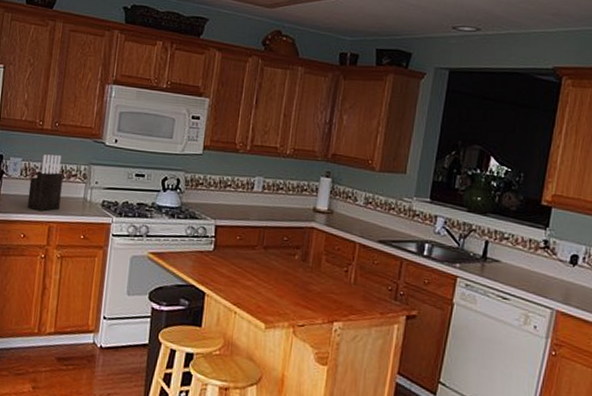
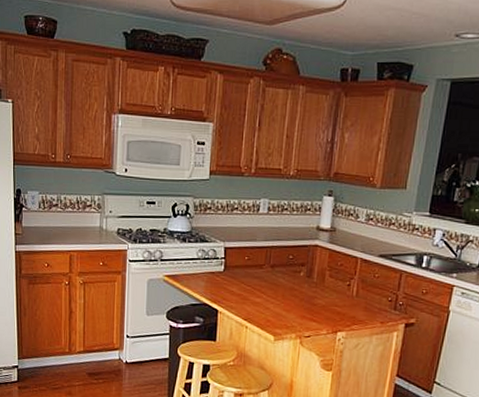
knife block: present [27,154,63,211] -> none [48,186,79,241]

